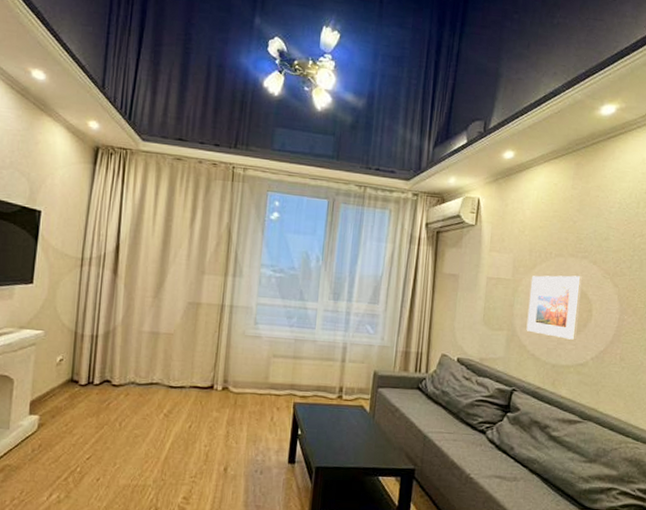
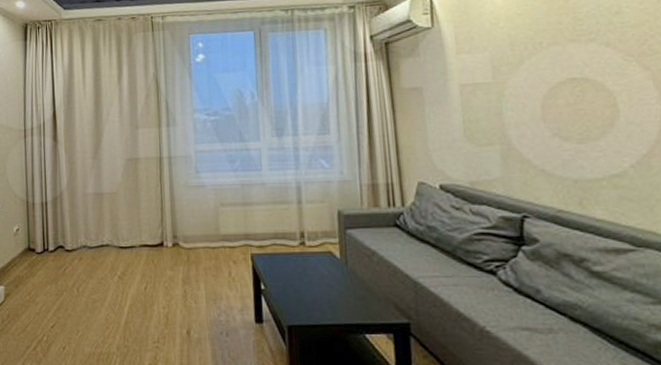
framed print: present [526,275,583,340] -> none [520,64,604,146]

